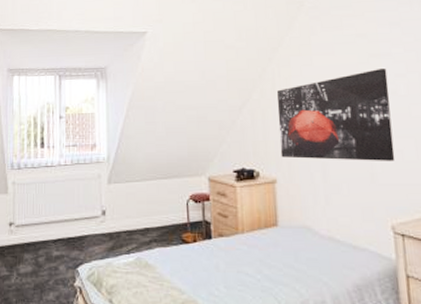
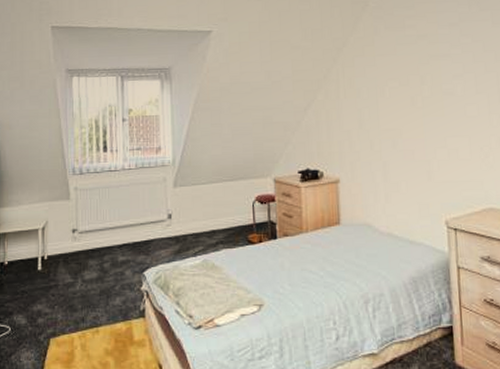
wall art: present [276,69,395,161] -> none [340,69,451,160]

